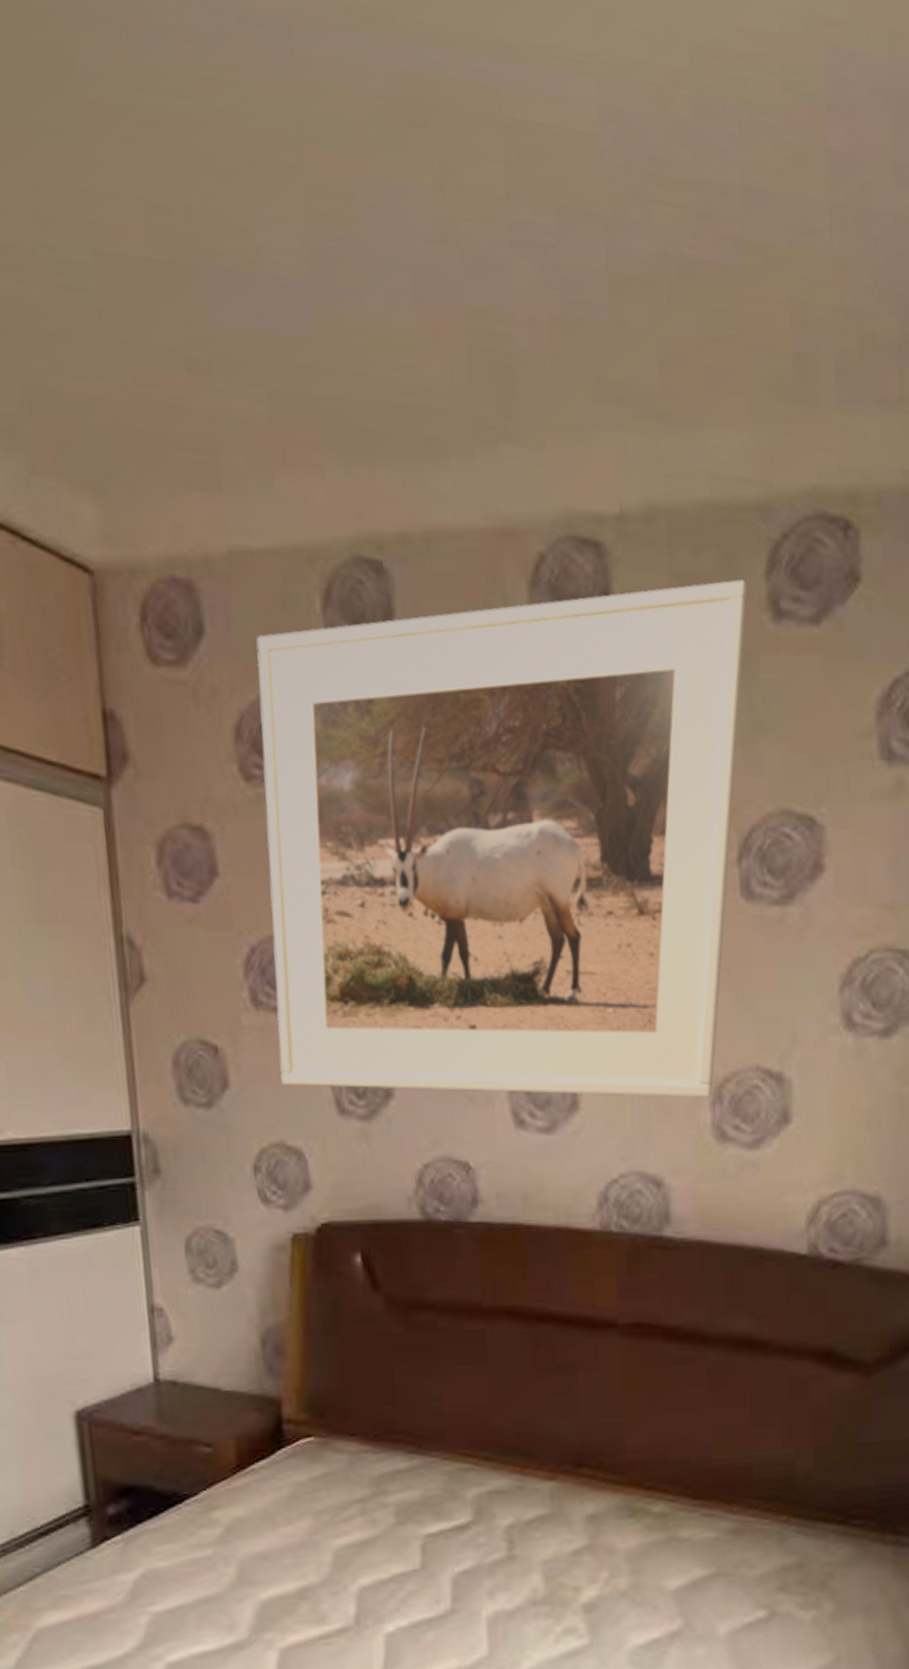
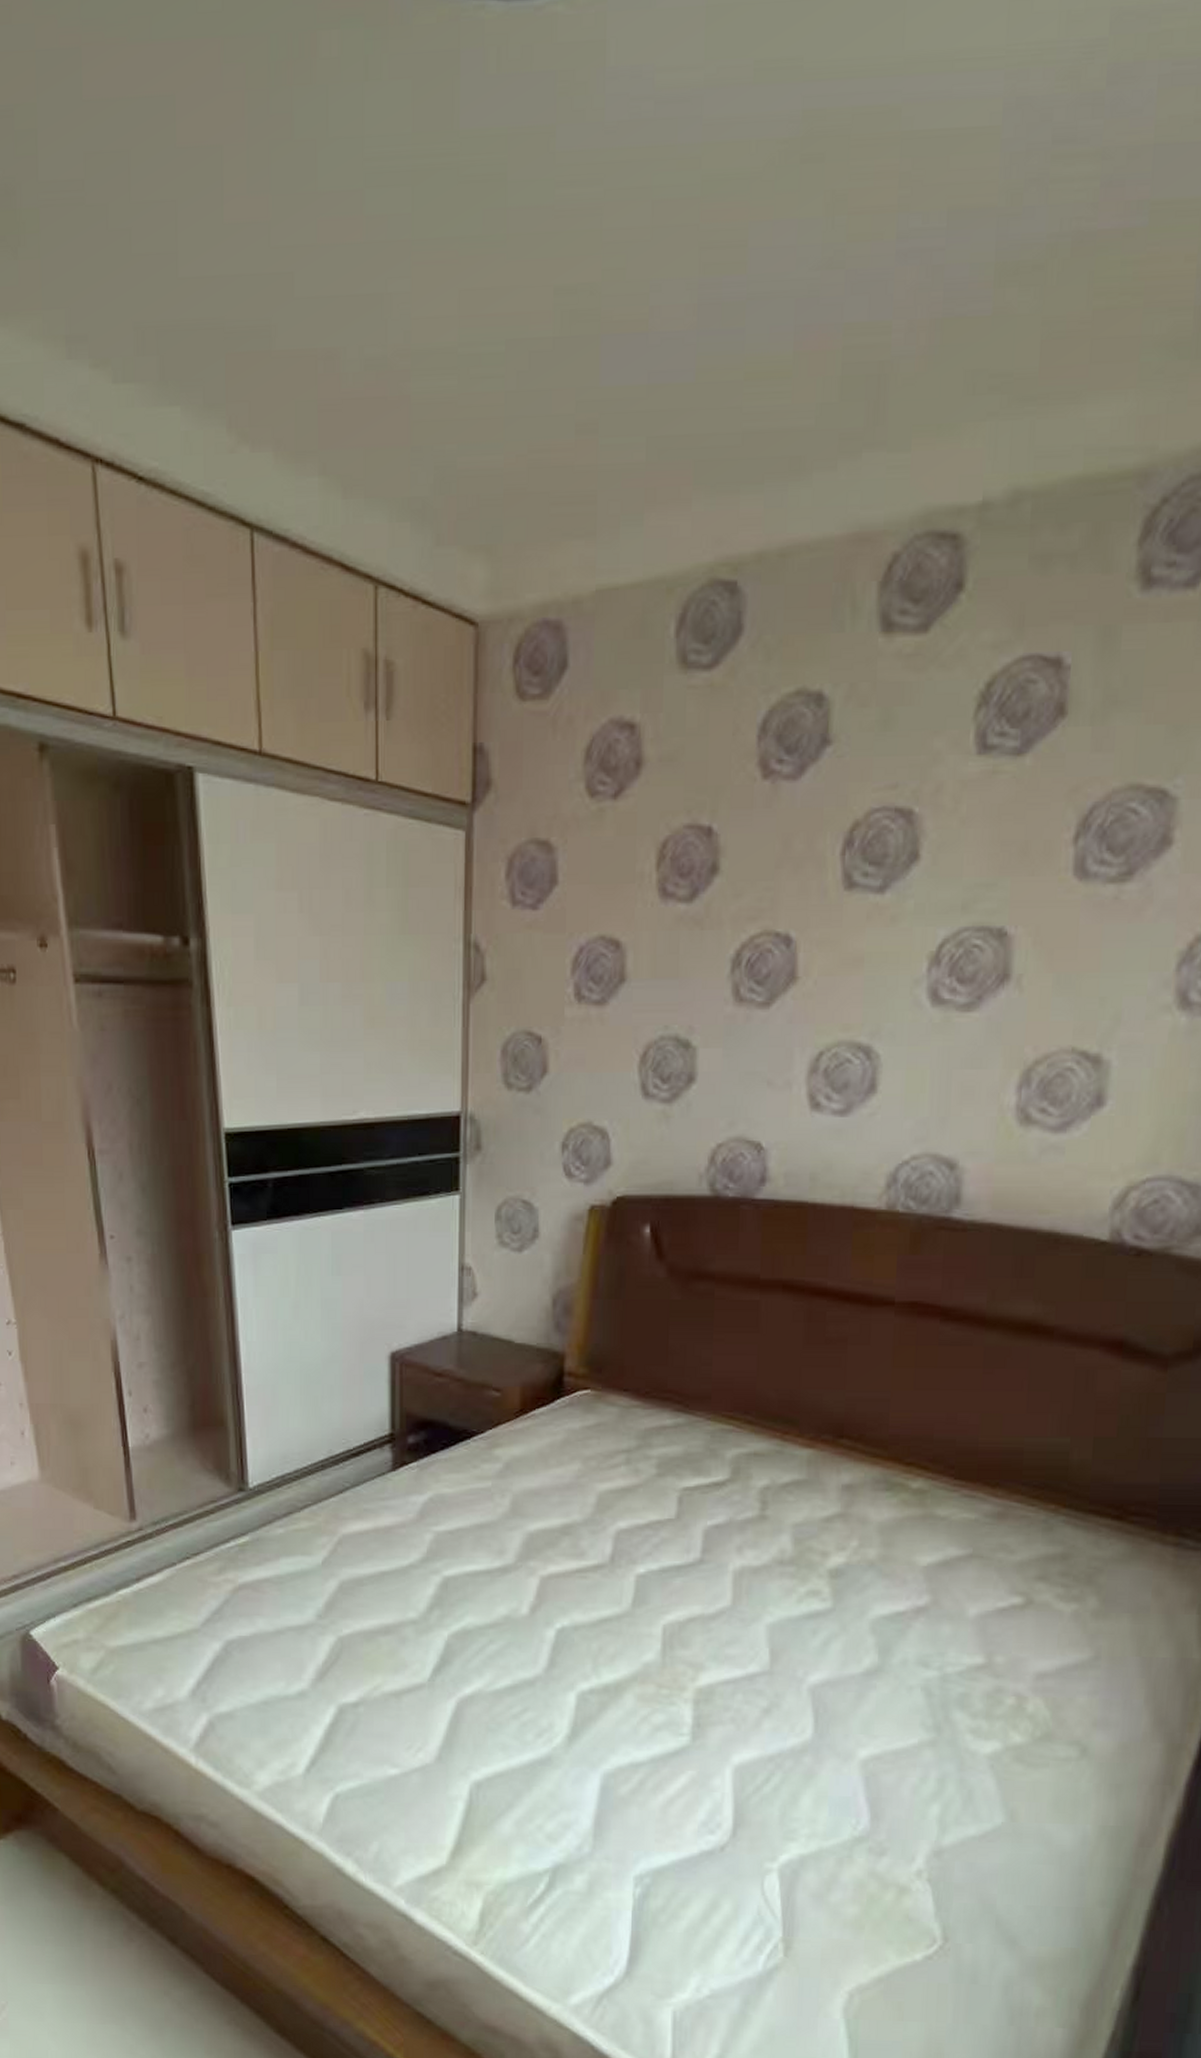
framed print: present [256,579,748,1098] -> none [594,552,1116,1081]

